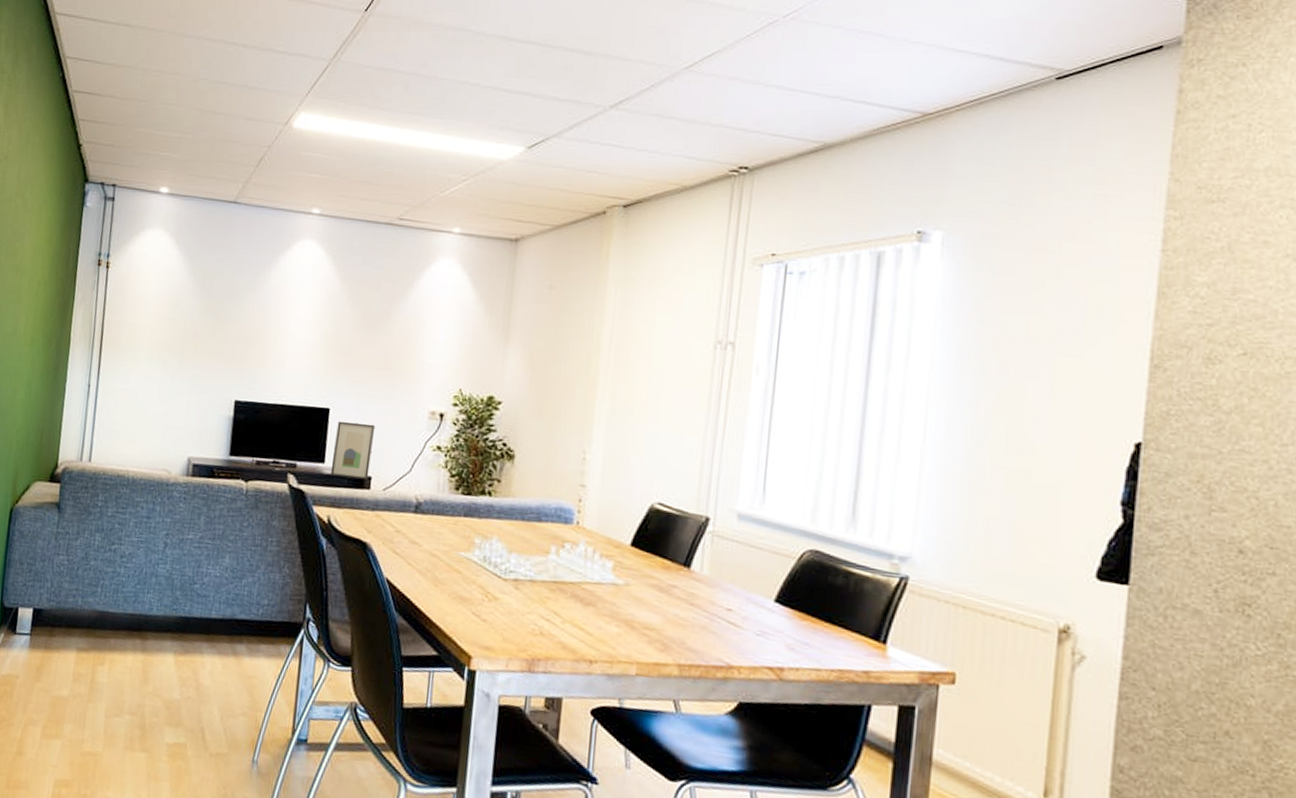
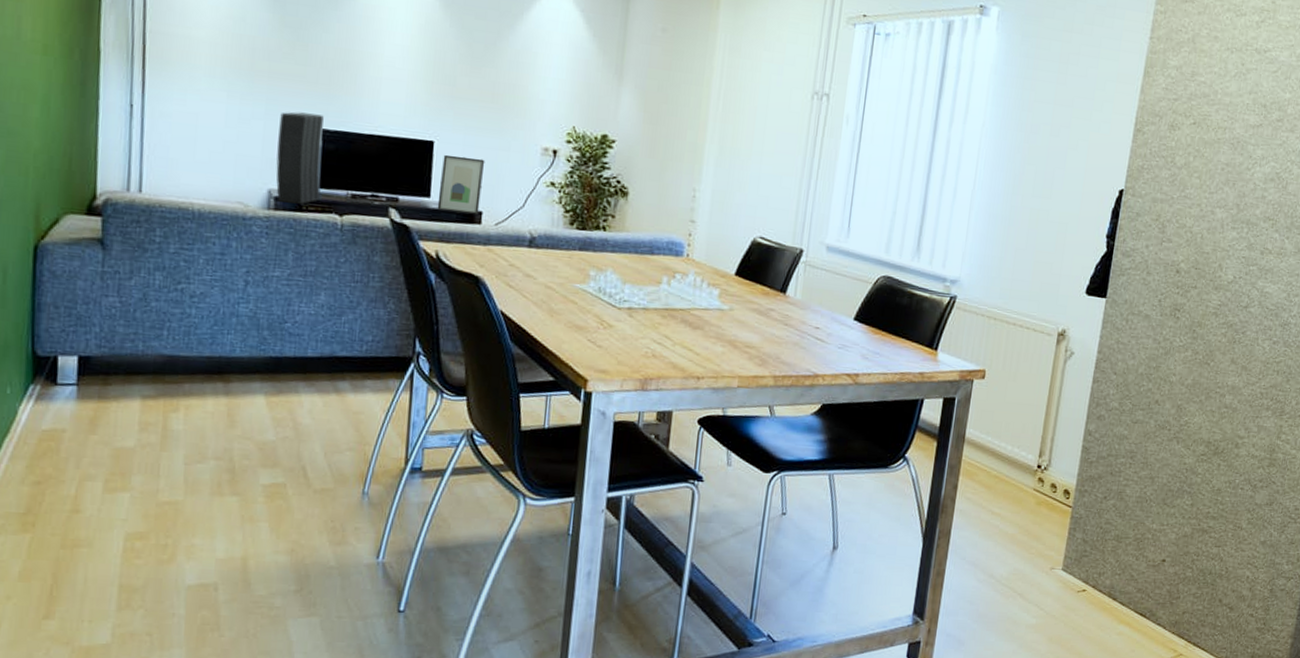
speaker: none [194,385,237,471] -> present [276,112,324,204]

